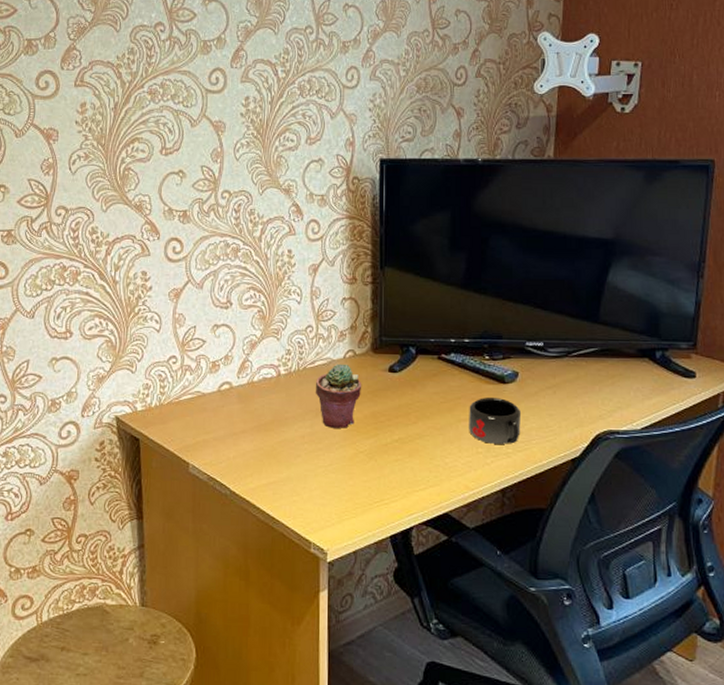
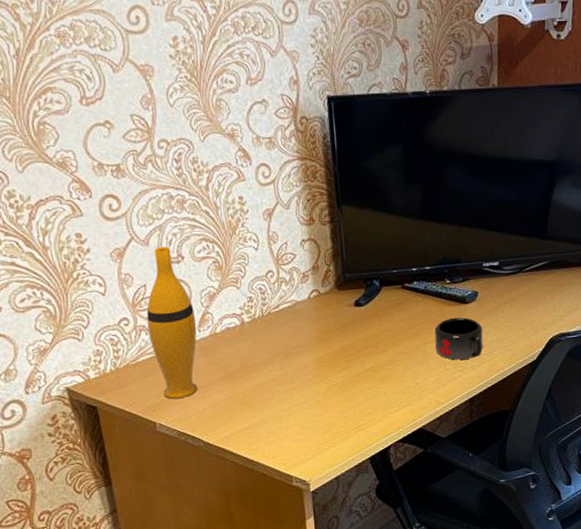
vase: none [192,291,237,443] -> present [146,246,198,399]
potted succulent: present [315,363,362,428] -> none [282,304,330,367]

